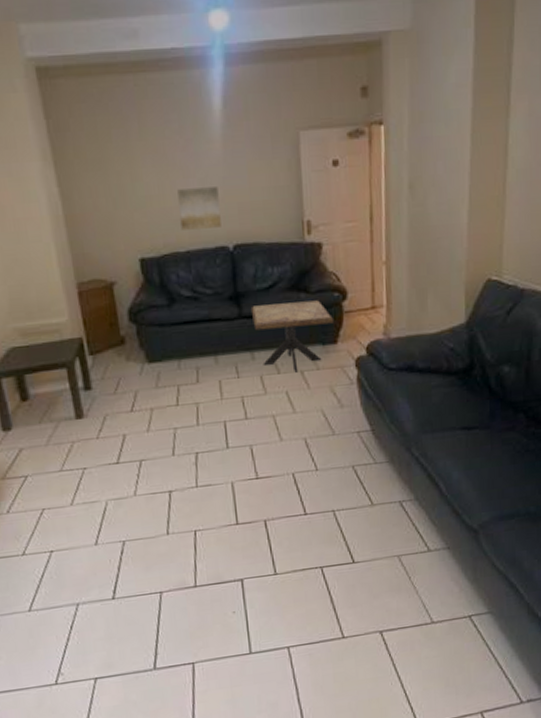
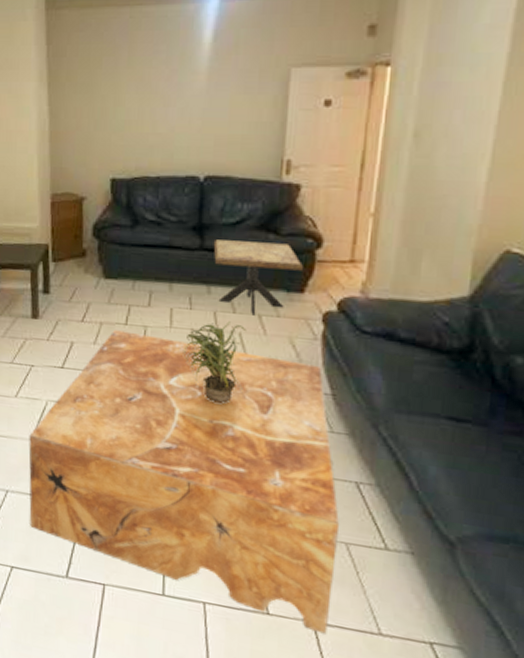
coffee table: none [93,406,393,639] -> present [29,330,339,635]
wall art: present [177,187,221,230] -> none [154,117,197,157]
potted plant: none [236,382,296,462] -> present [183,321,247,404]

